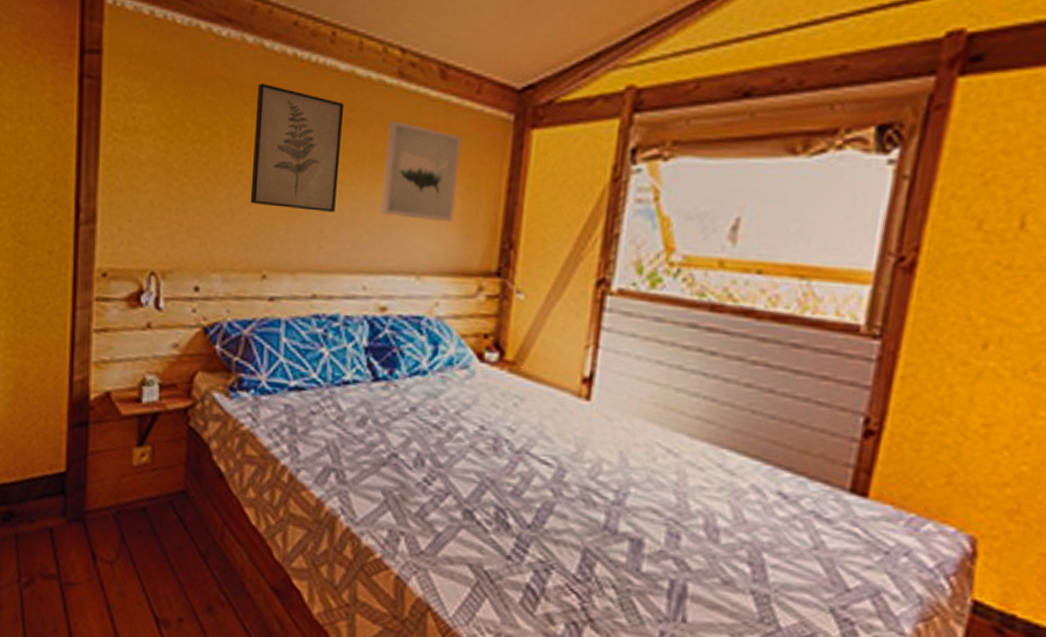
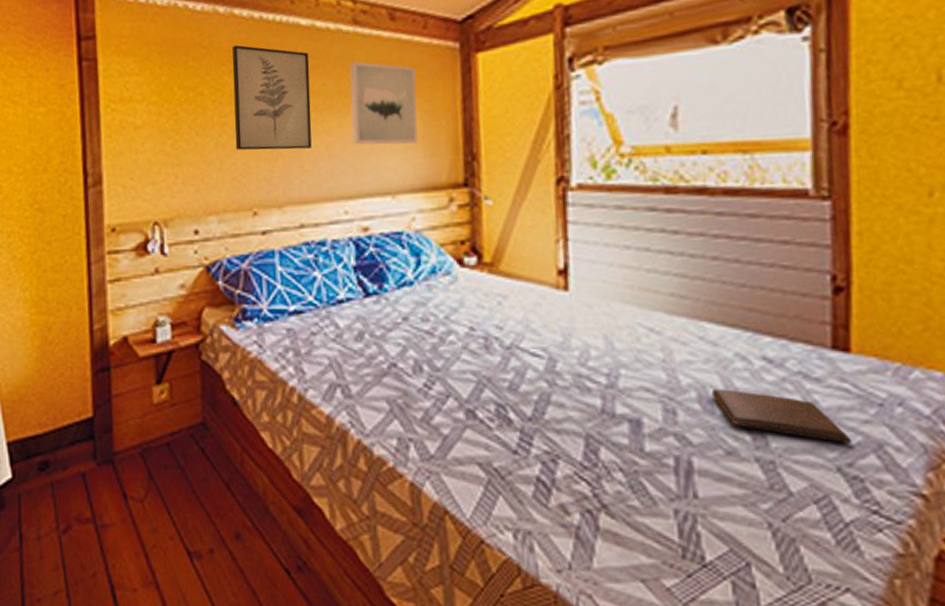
book: none [719,517,850,587] -> present [711,389,851,444]

